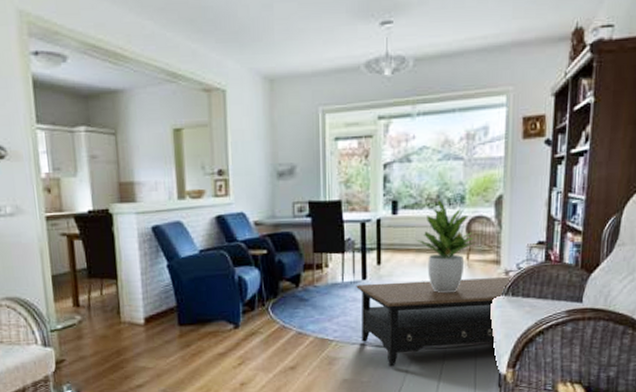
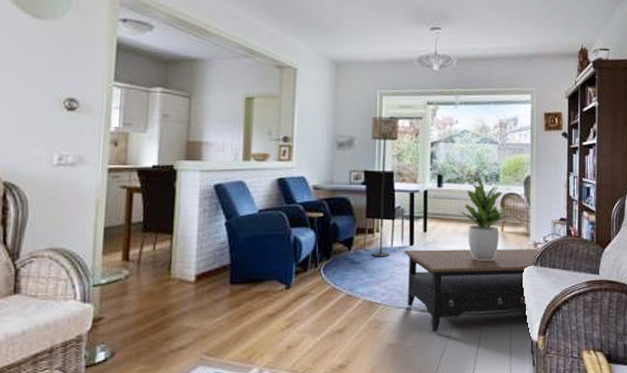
floor lamp: none [314,137,346,293] -> present [371,116,399,257]

